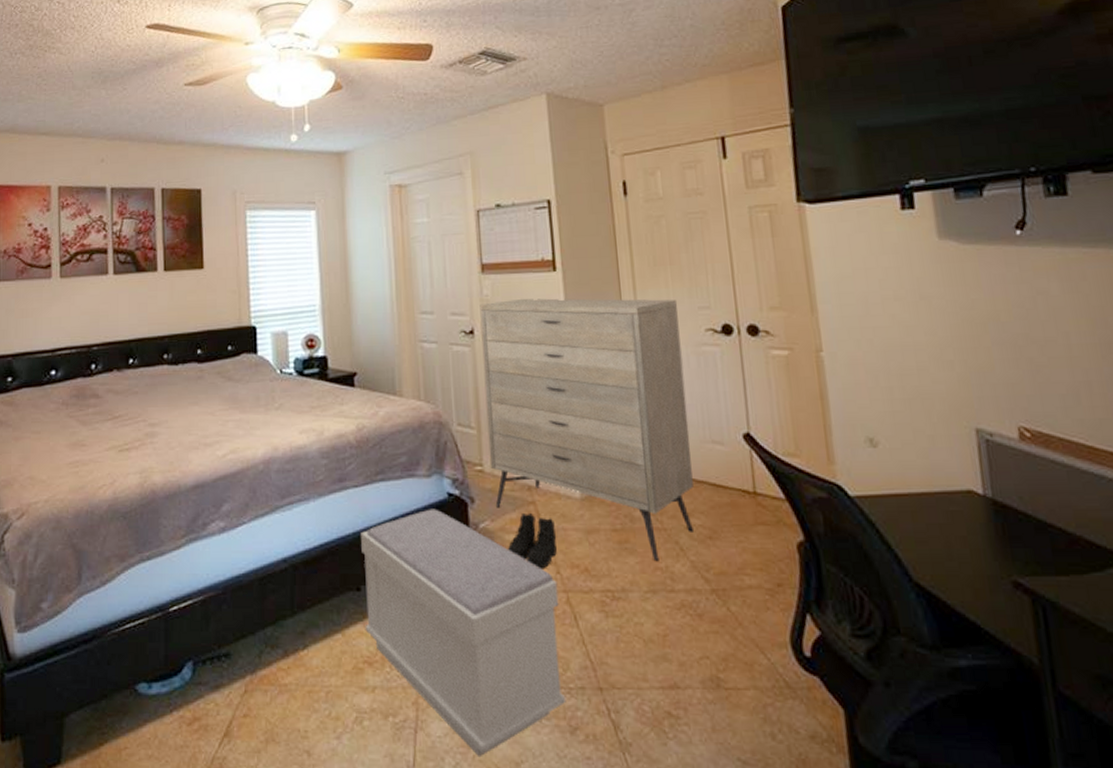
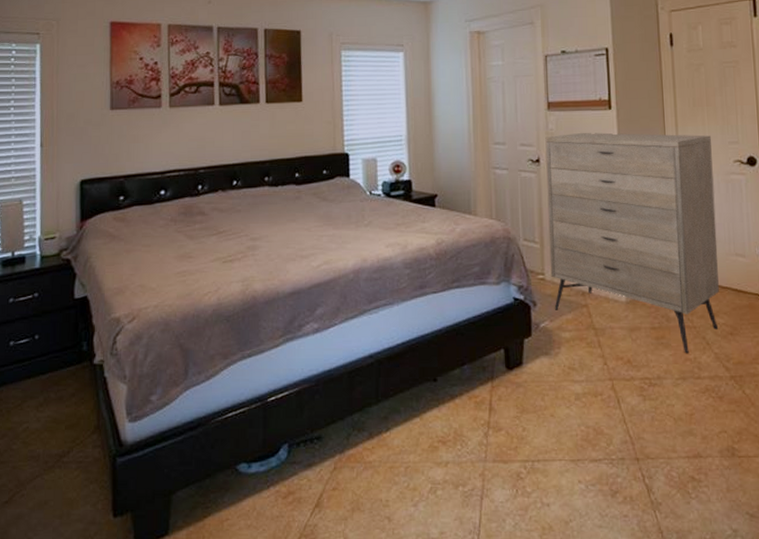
bench: present [361,509,566,758] -> none [438,311,609,518]
boots: present [507,514,557,569] -> none [563,315,605,361]

